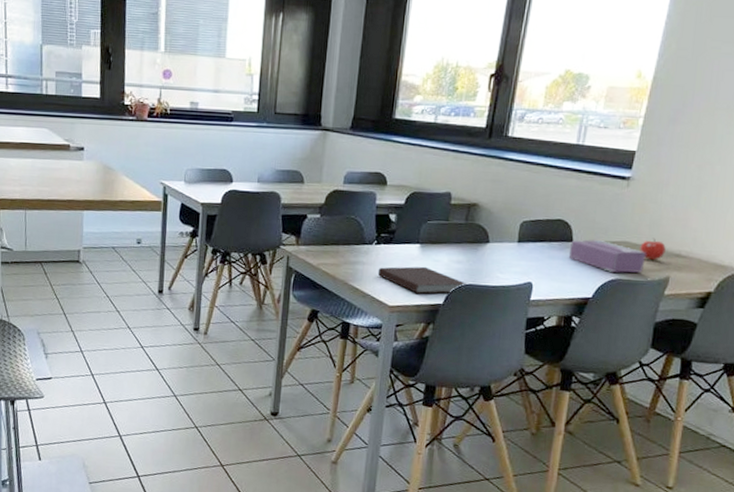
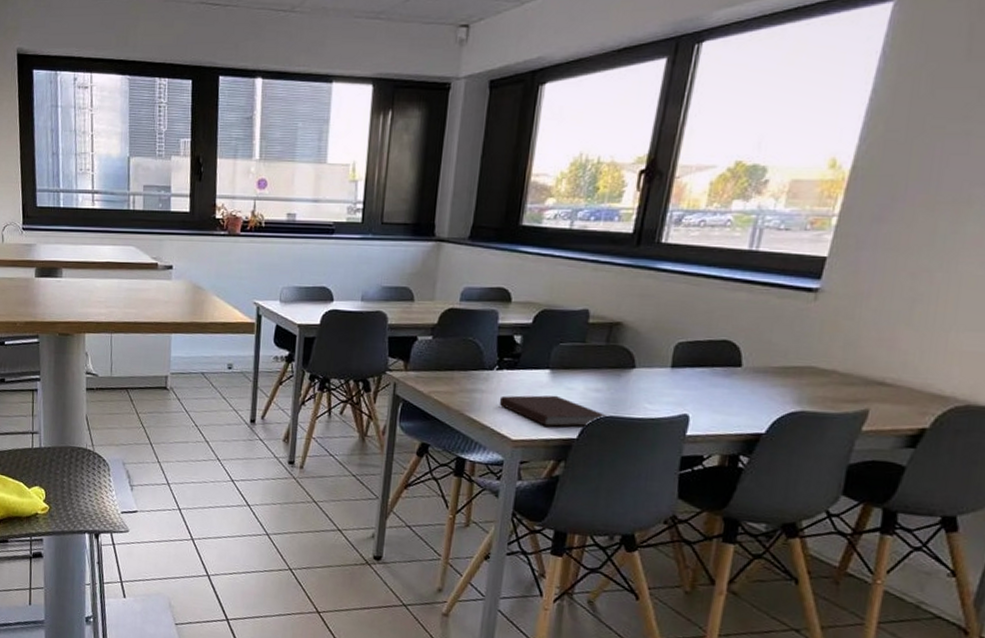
tissue box: present [568,239,646,273] -> none [735,364,838,405]
fruit: present [640,238,666,261] -> none [830,362,865,390]

